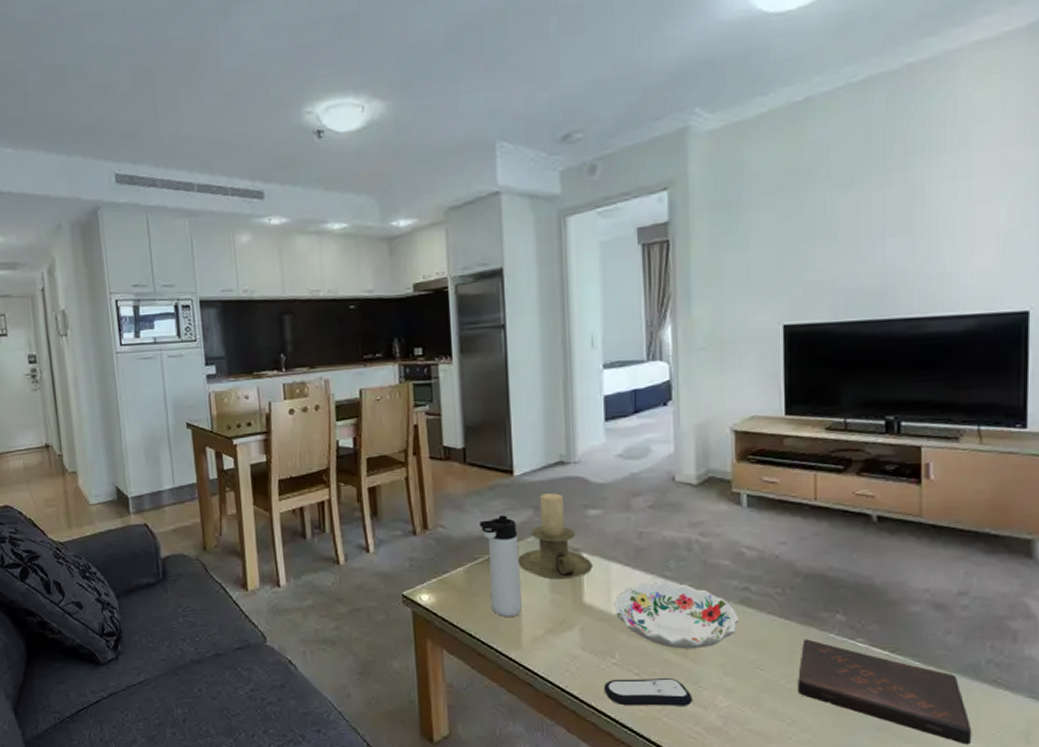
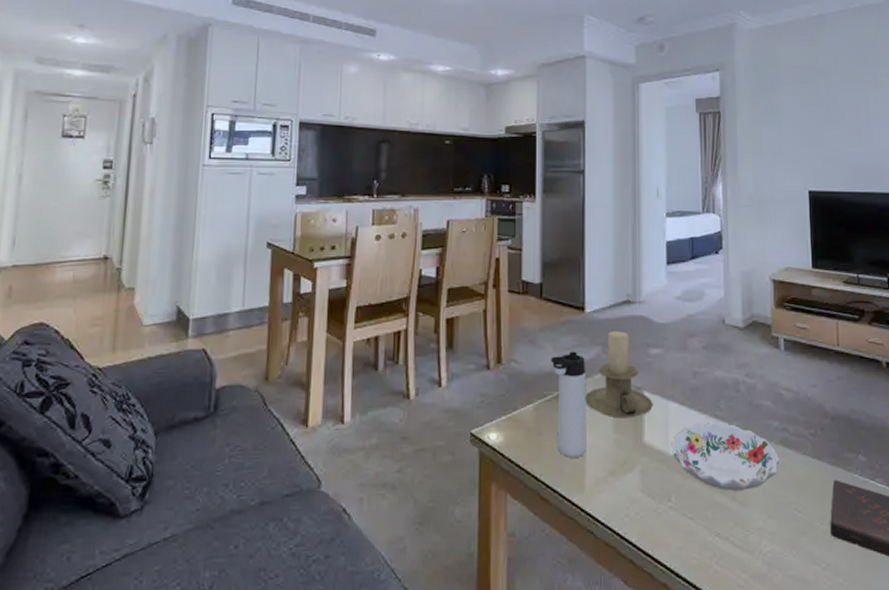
remote control: present [603,677,693,706] -> none [660,521,741,553]

